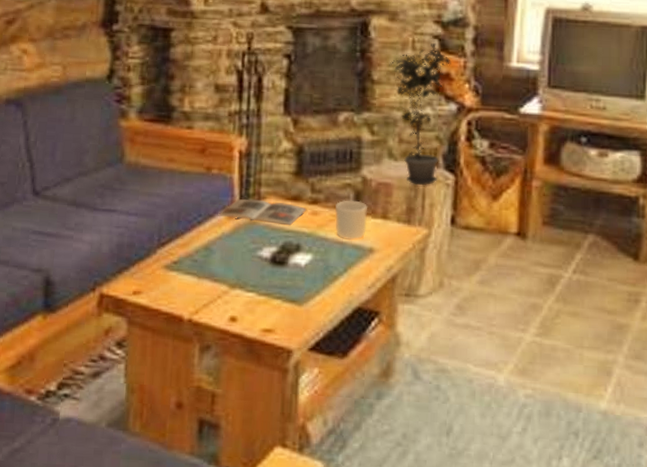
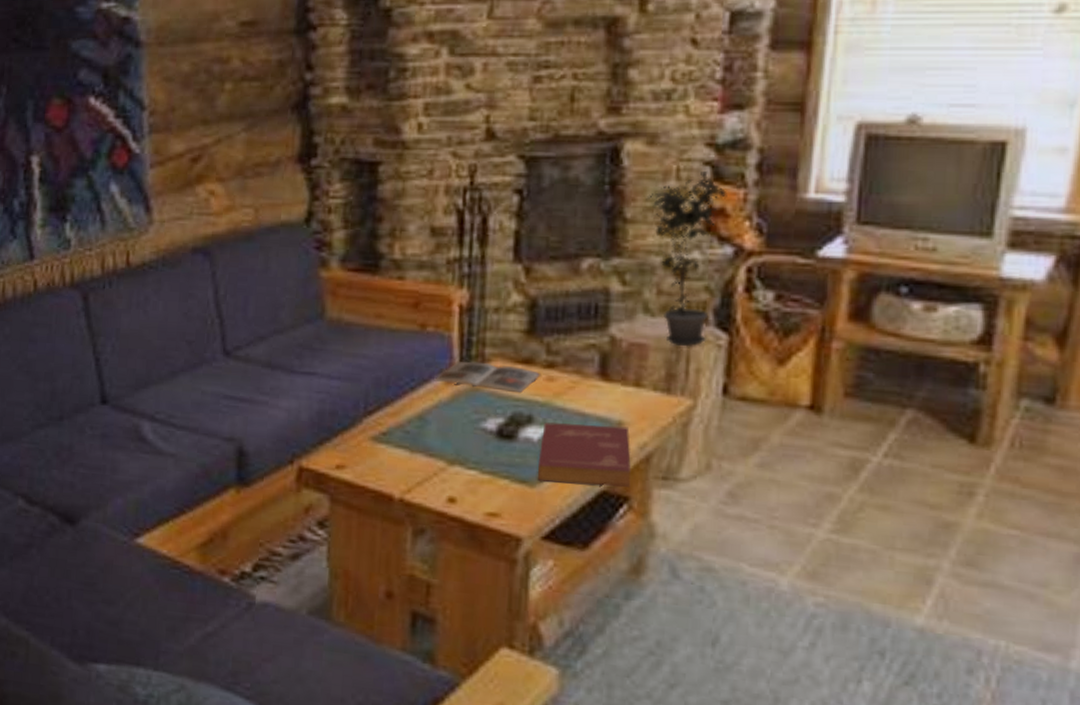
book: none [305,250,380,303] -> present [537,422,631,487]
mug: present [334,200,368,240] -> none [575,363,617,412]

